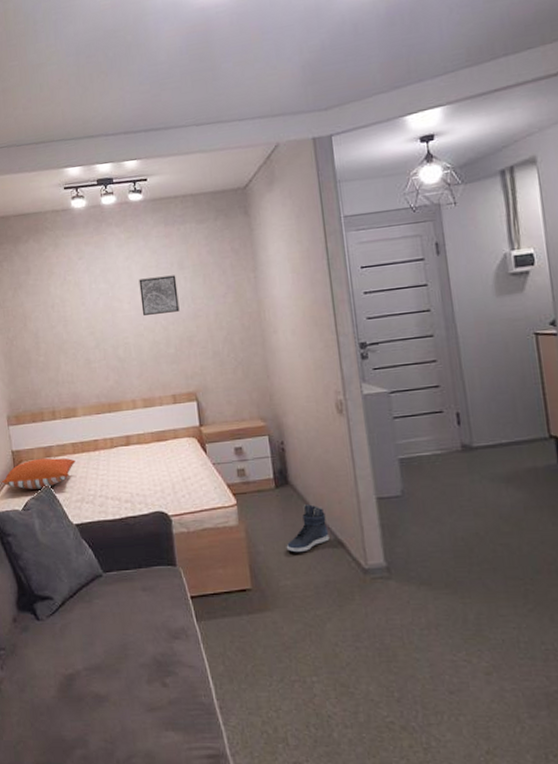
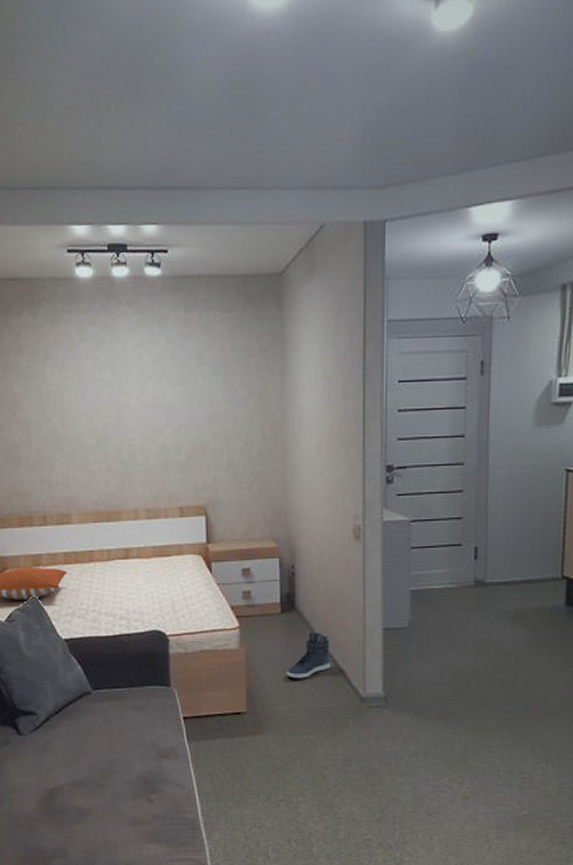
wall art: present [139,275,180,315] -> none [150,370,195,415]

